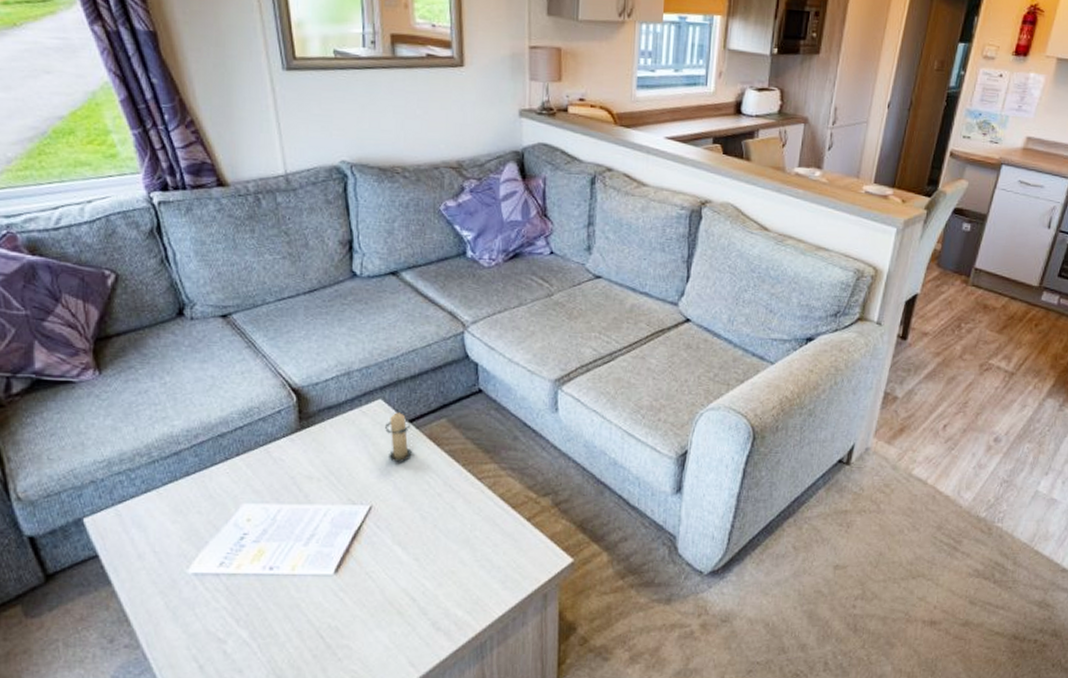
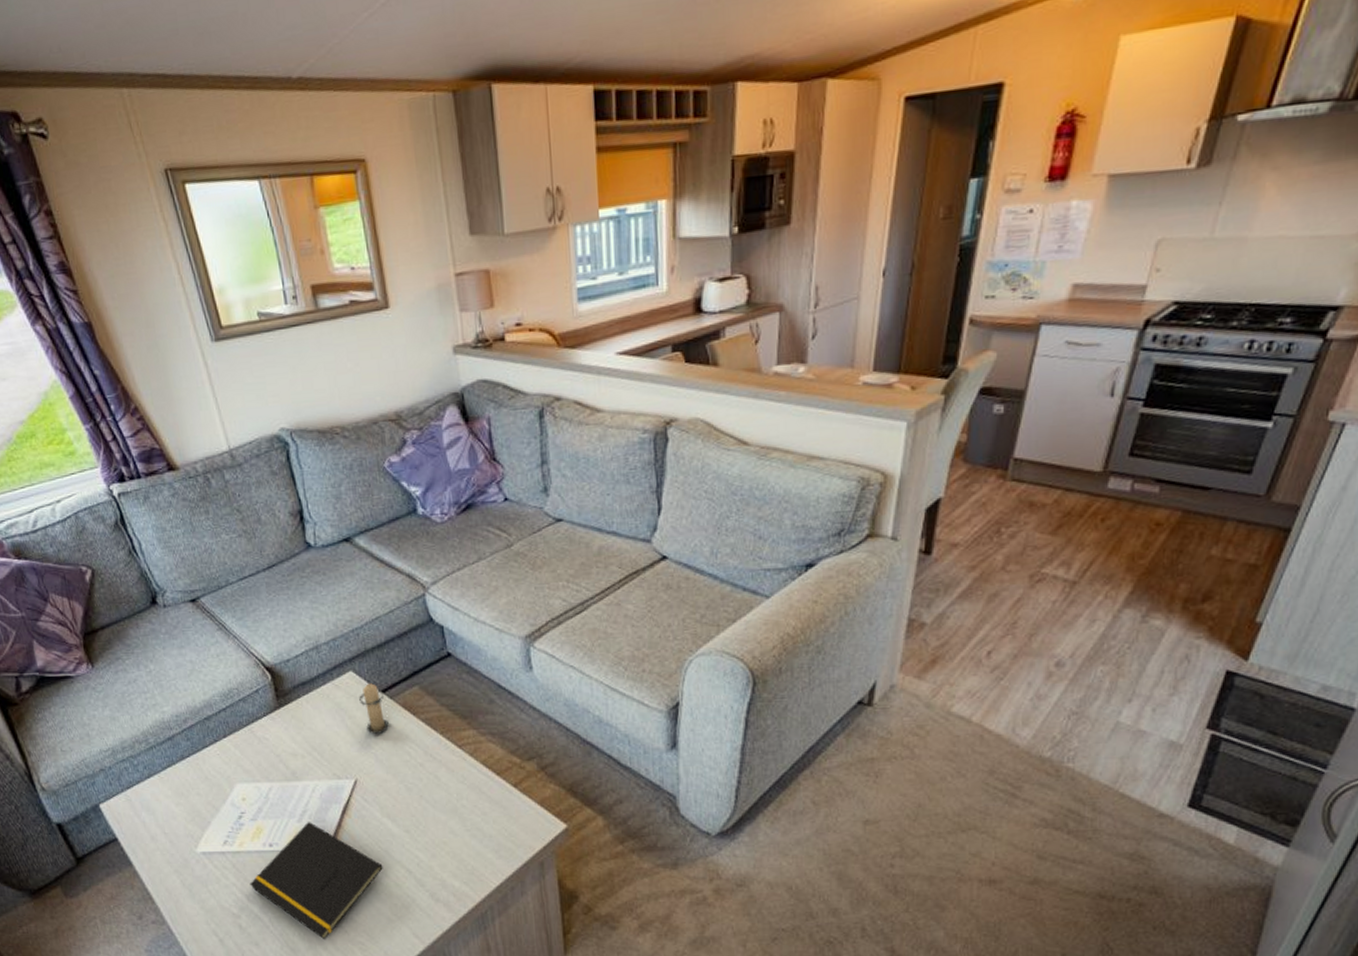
notepad: none [242,546,387,668] -> present [250,822,383,940]

